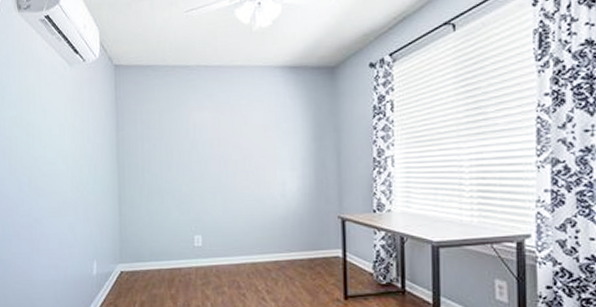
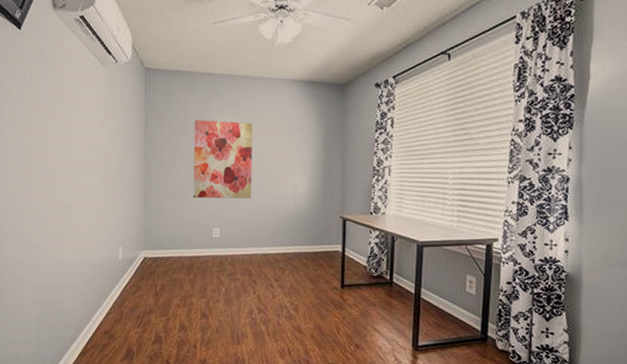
wall art: none [169,116,236,204] -> present [193,120,253,199]

